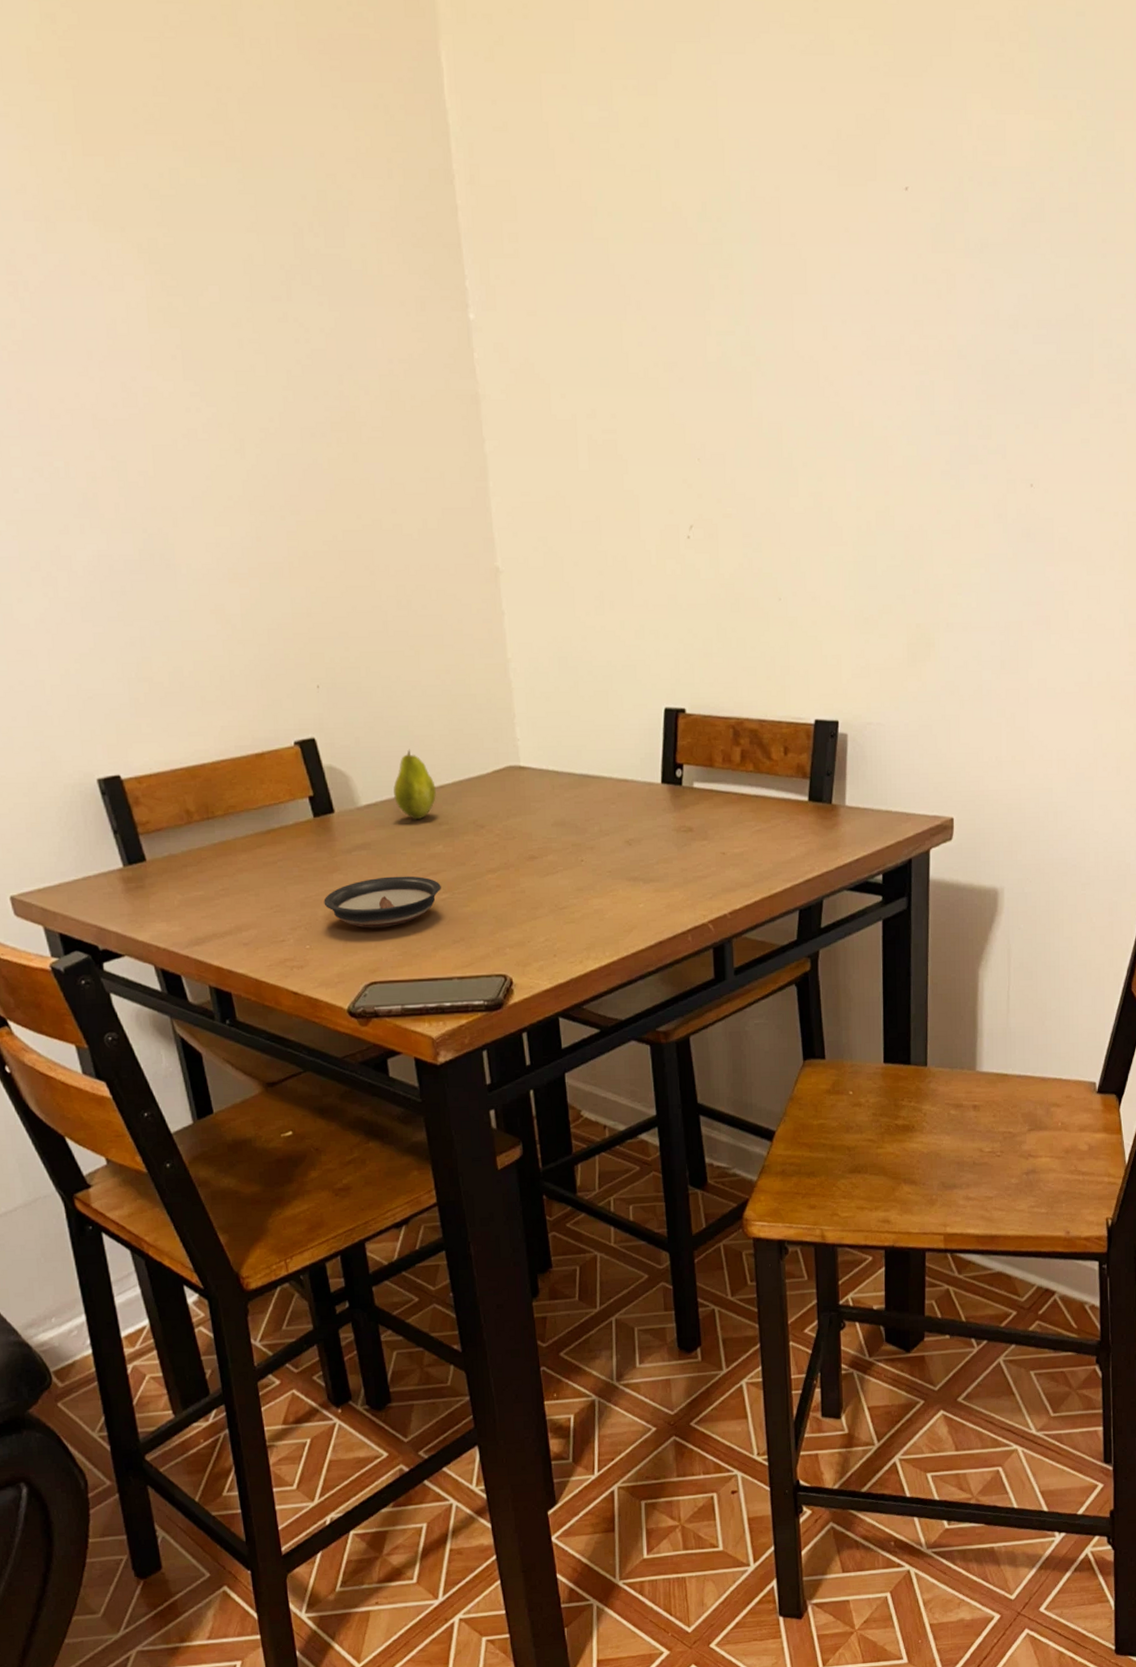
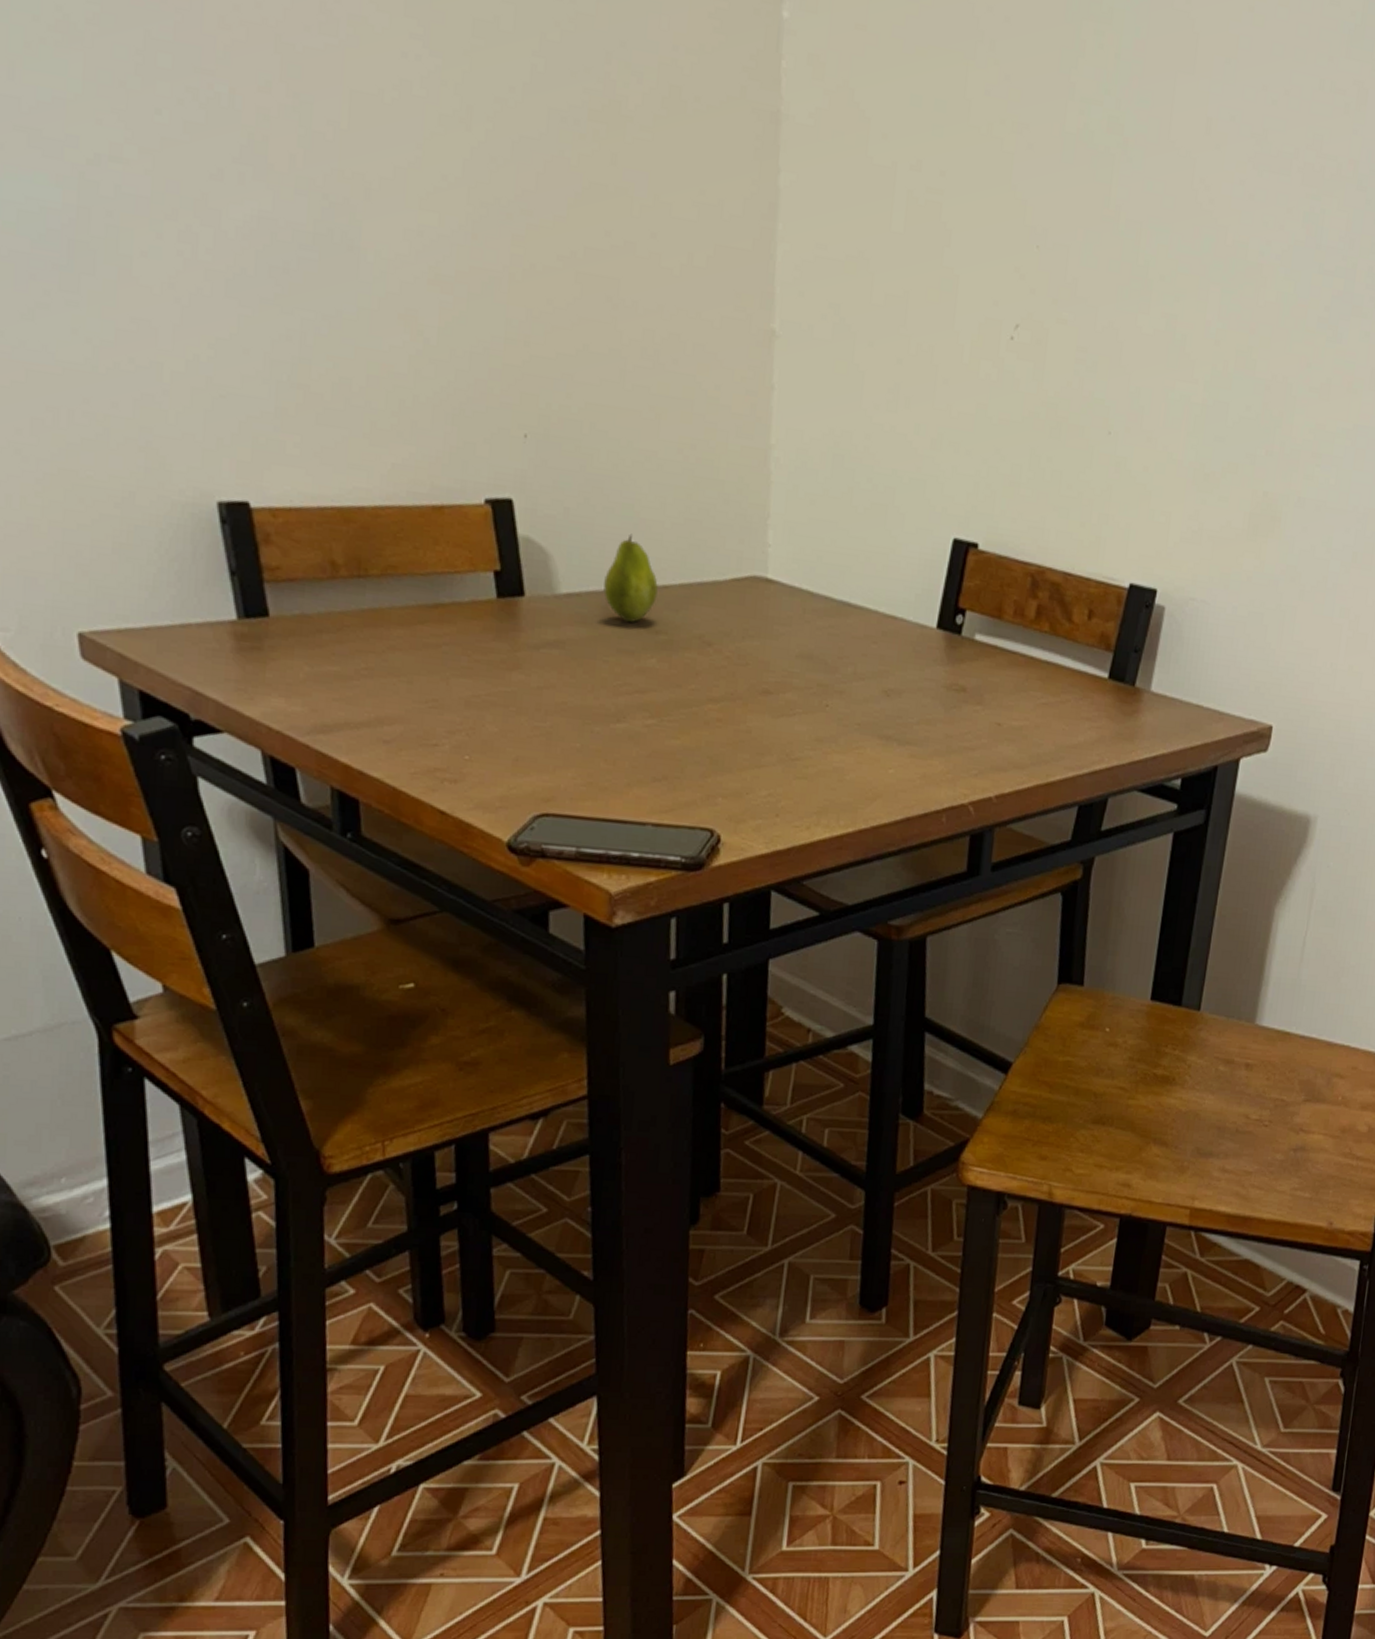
saucer: present [324,876,441,928] -> none [495,685,648,749]

